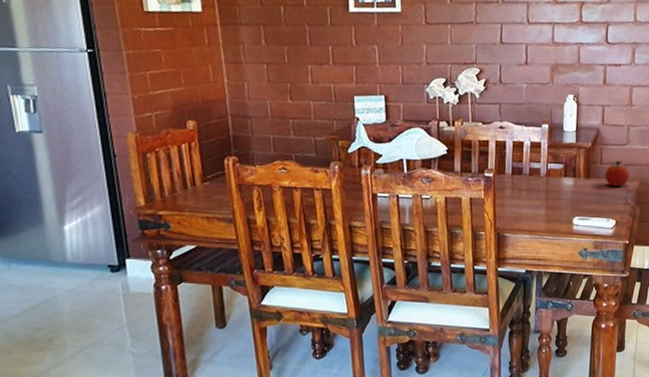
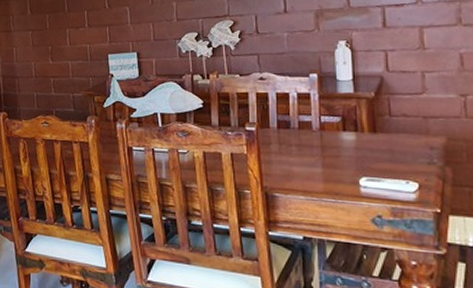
fruit: present [605,161,629,187] -> none [397,113,431,143]

